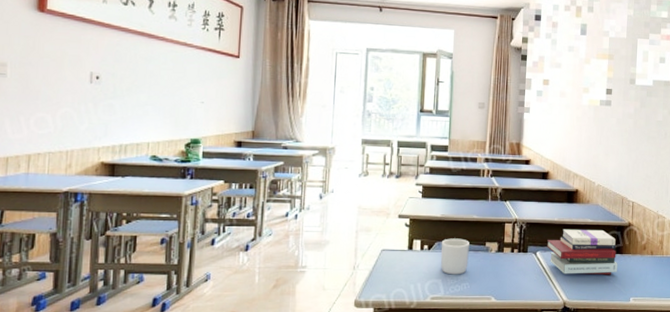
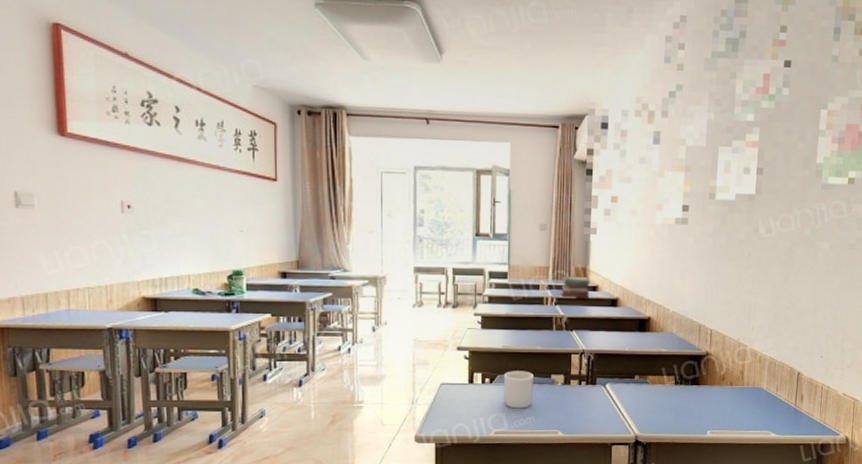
books: none [496,150,523,172] -> present [561,276,590,299]
books: present [547,229,618,275] -> none [617,359,694,408]

